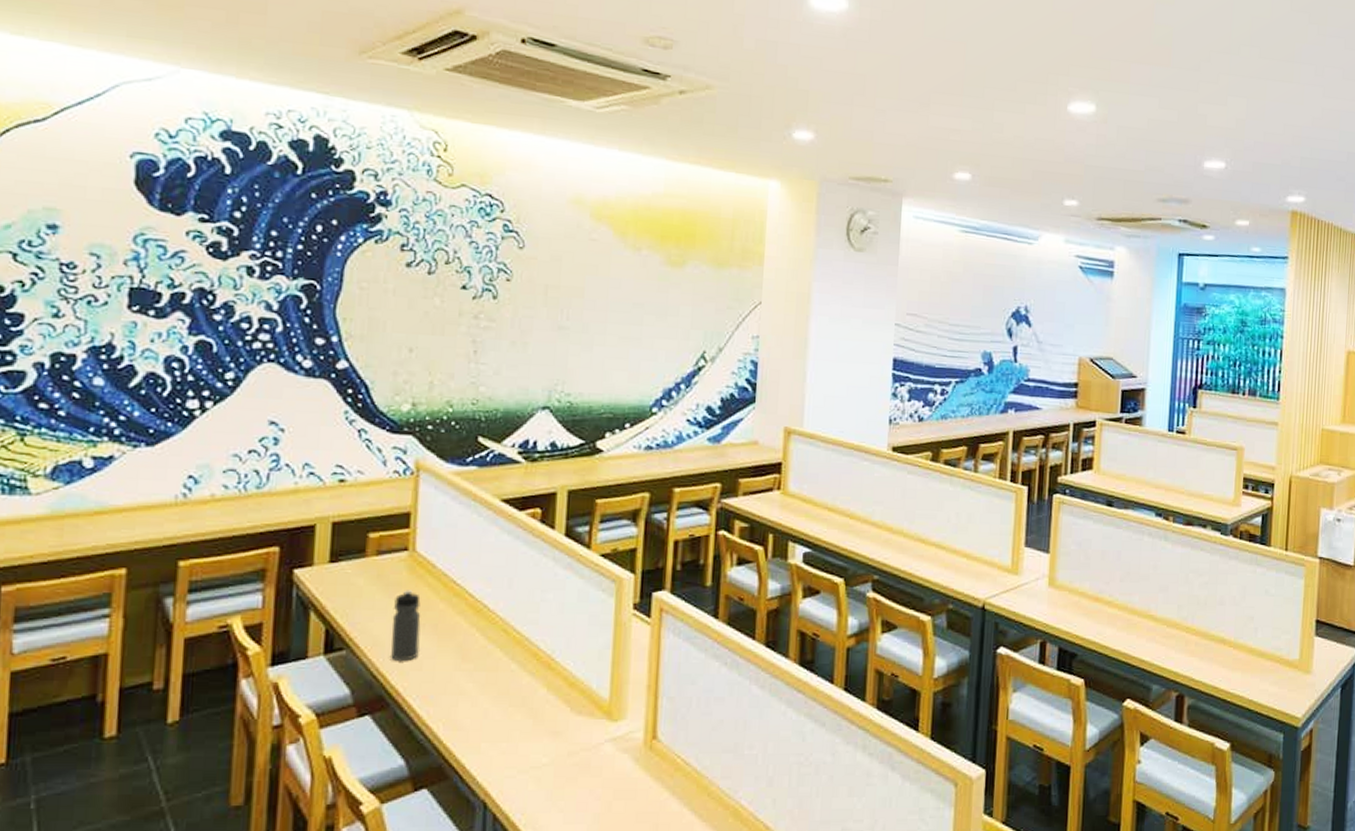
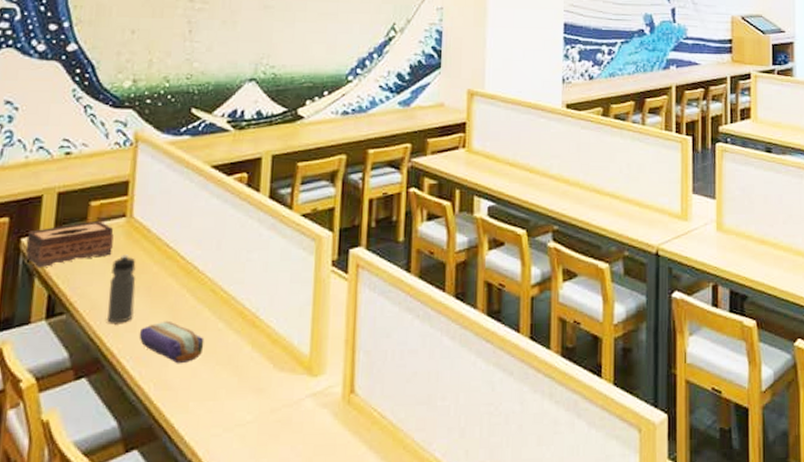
tissue box: none [299,553,395,602] -> present [25,220,114,268]
pencil case: none [425,660,496,704] -> present [139,320,204,364]

